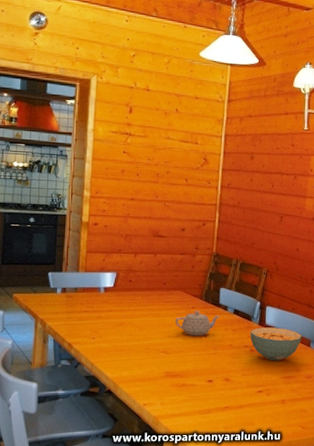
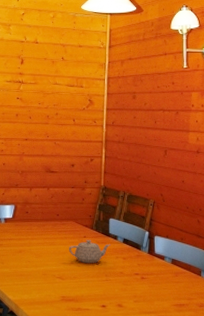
cereal bowl: present [250,327,302,361] -> none [140,256,191,289]

